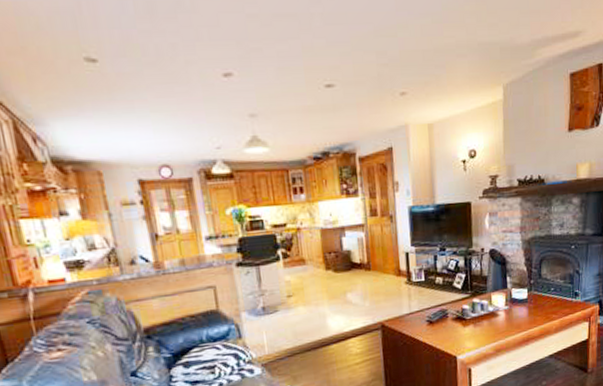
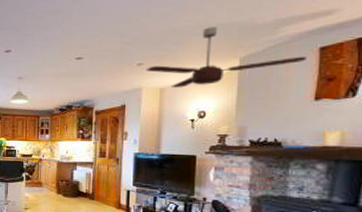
ceiling fan: none [410,46,560,123] -> present [146,27,306,88]

